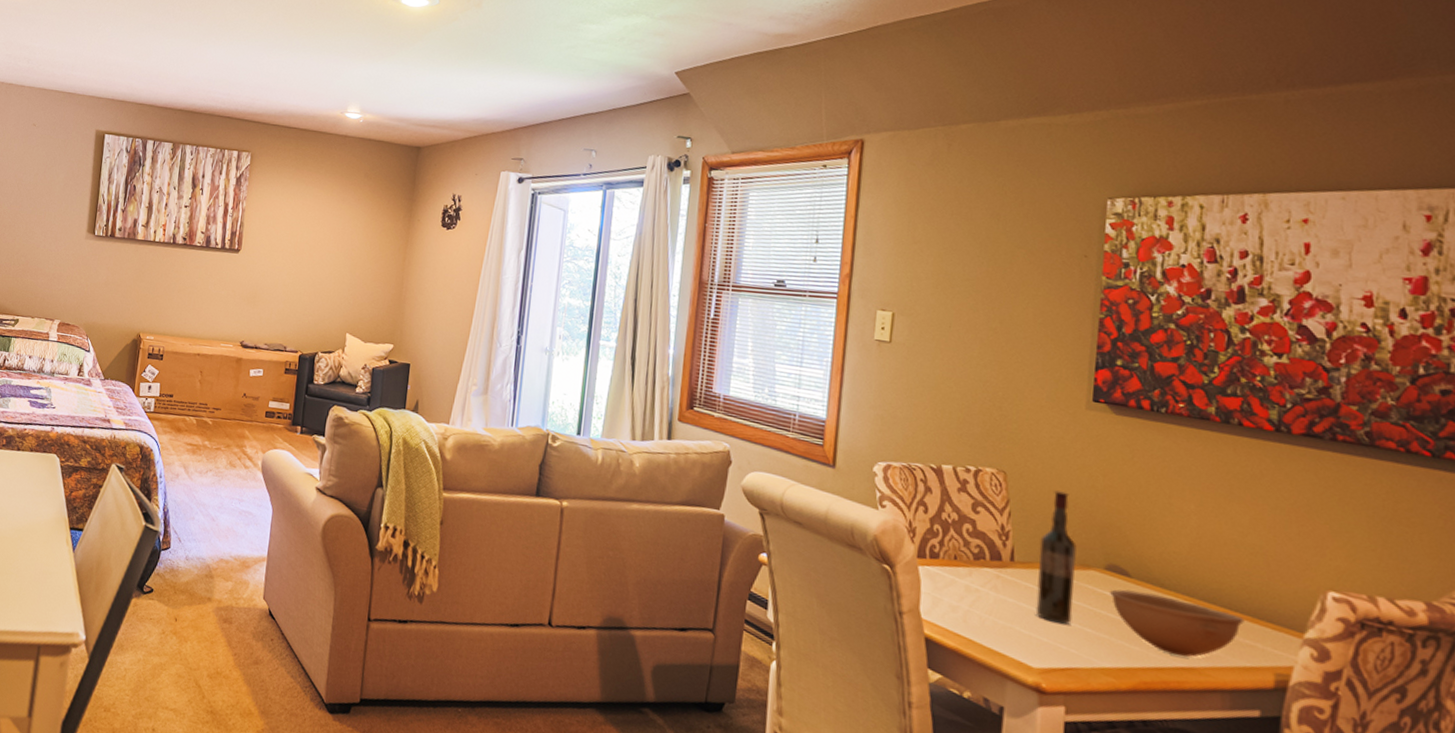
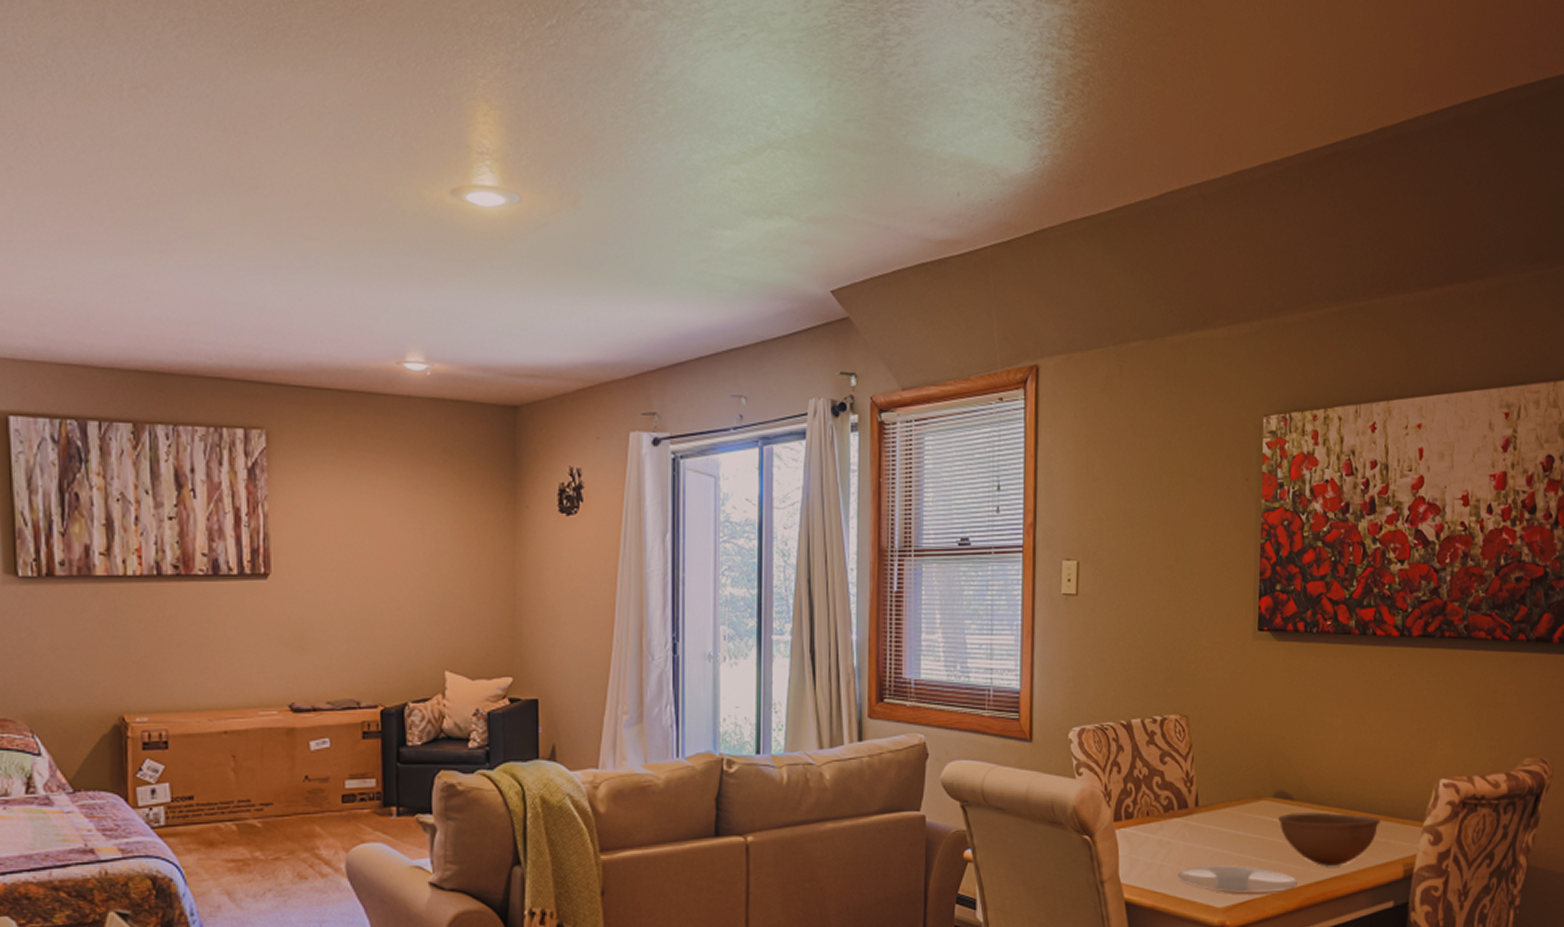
plate: none [986,619,1133,670] -> present [1177,865,1298,895]
wine bottle: present [1035,490,1077,624] -> none [1218,727,1250,859]

